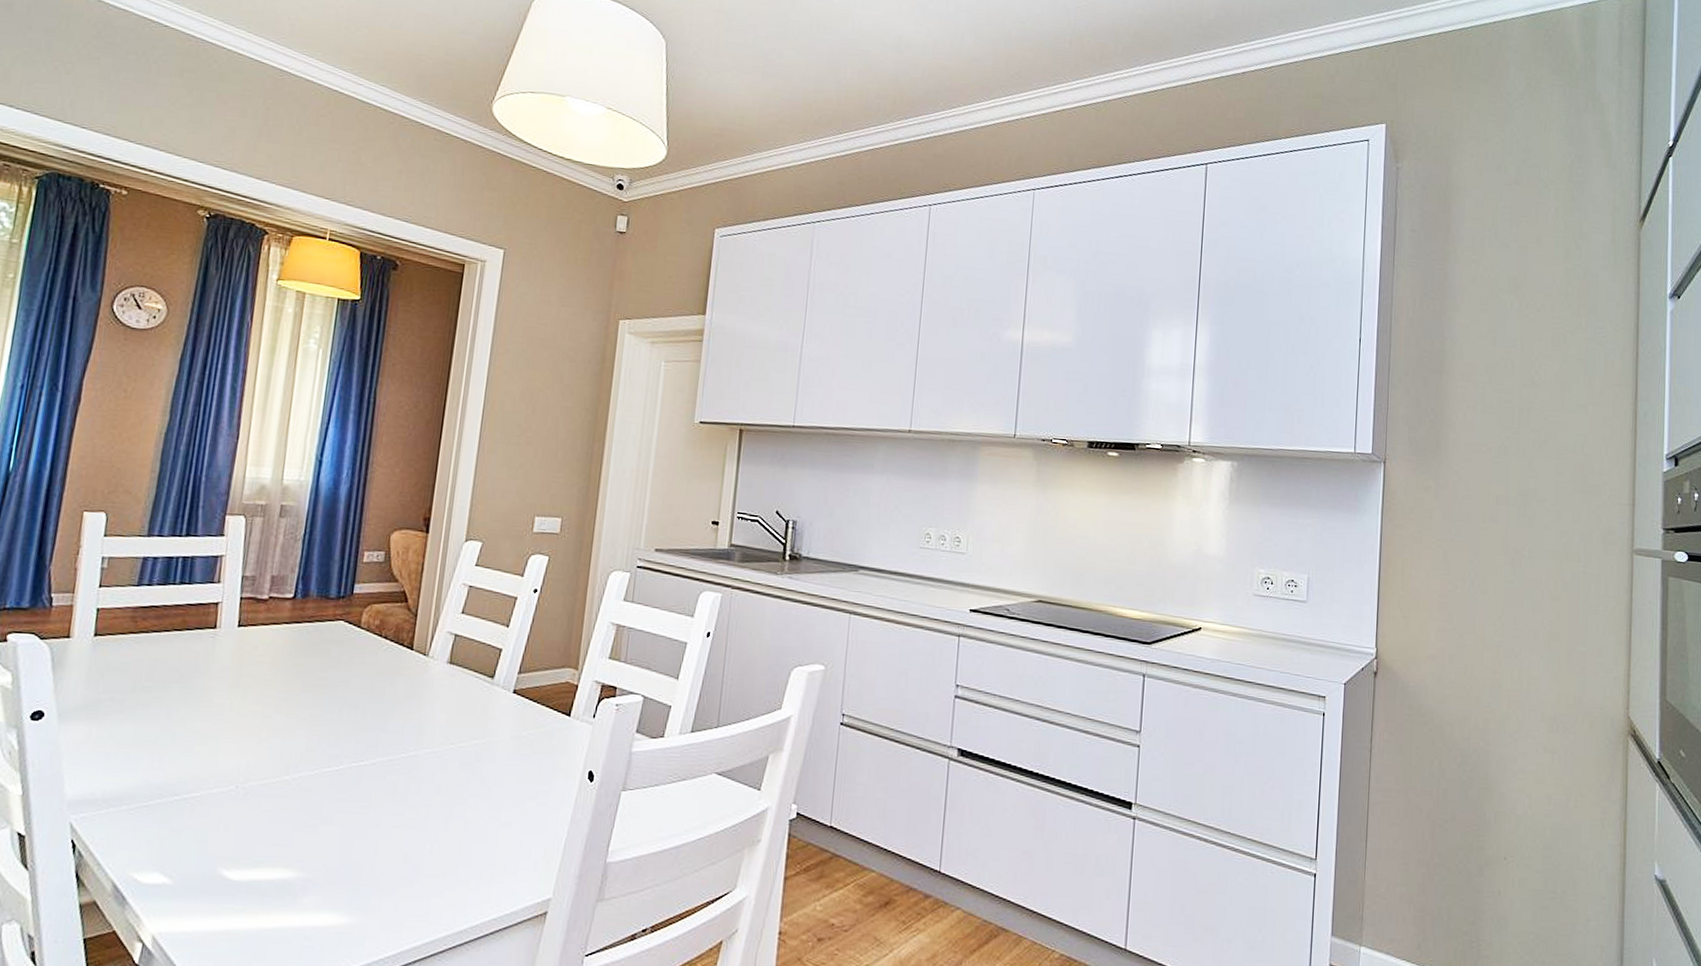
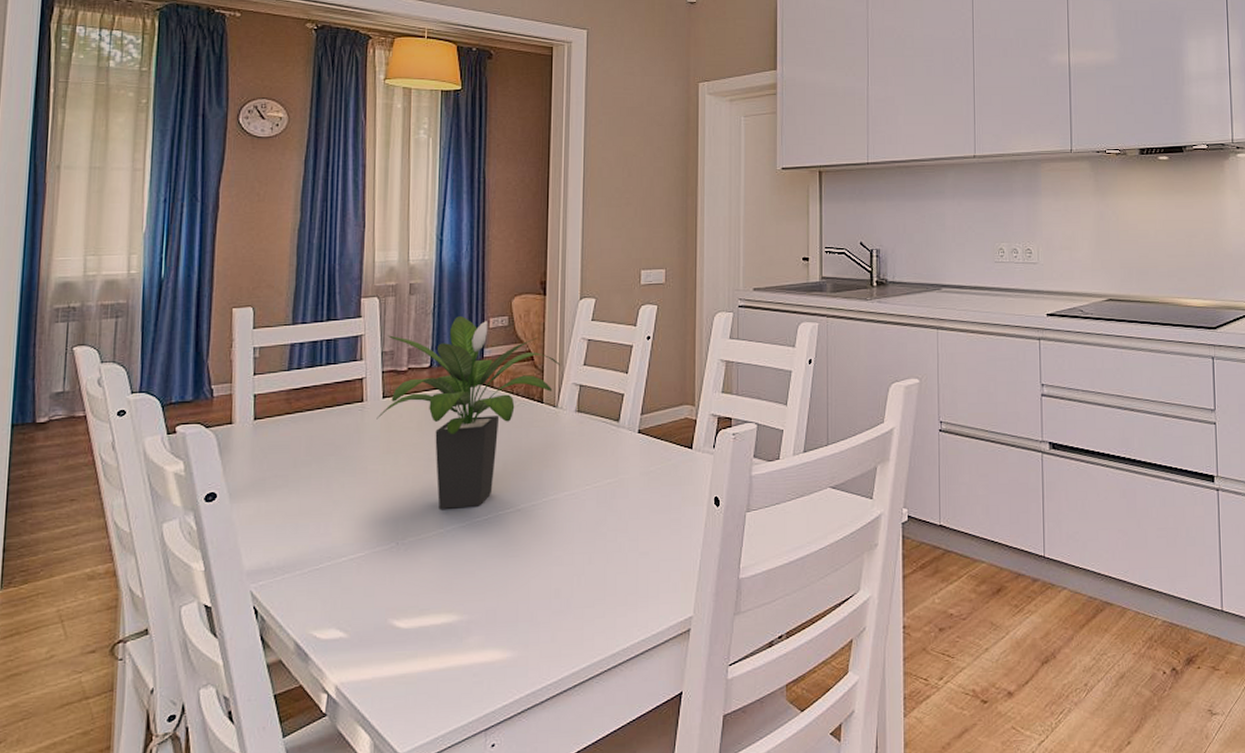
potted plant: none [229,546,437,756] -> present [376,316,561,509]

